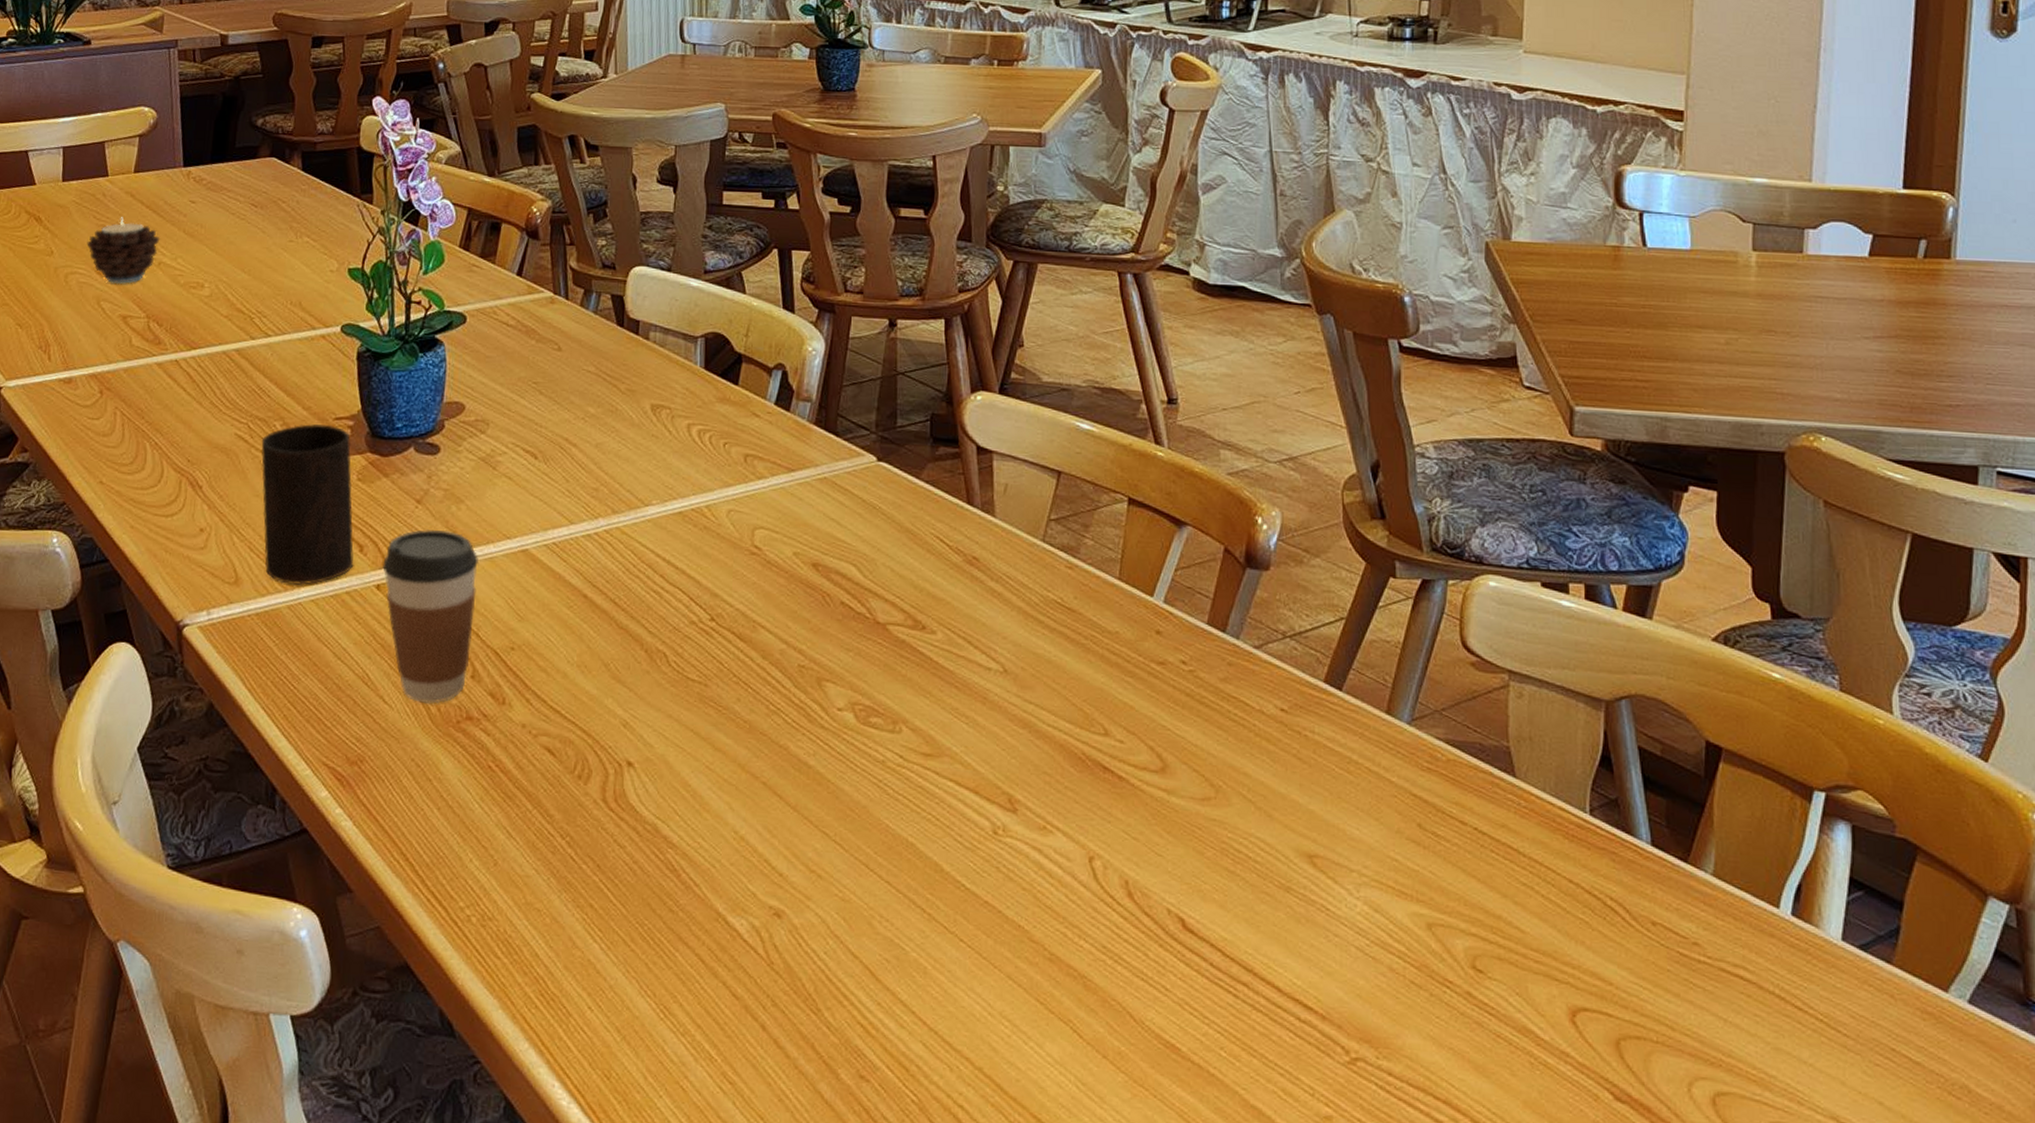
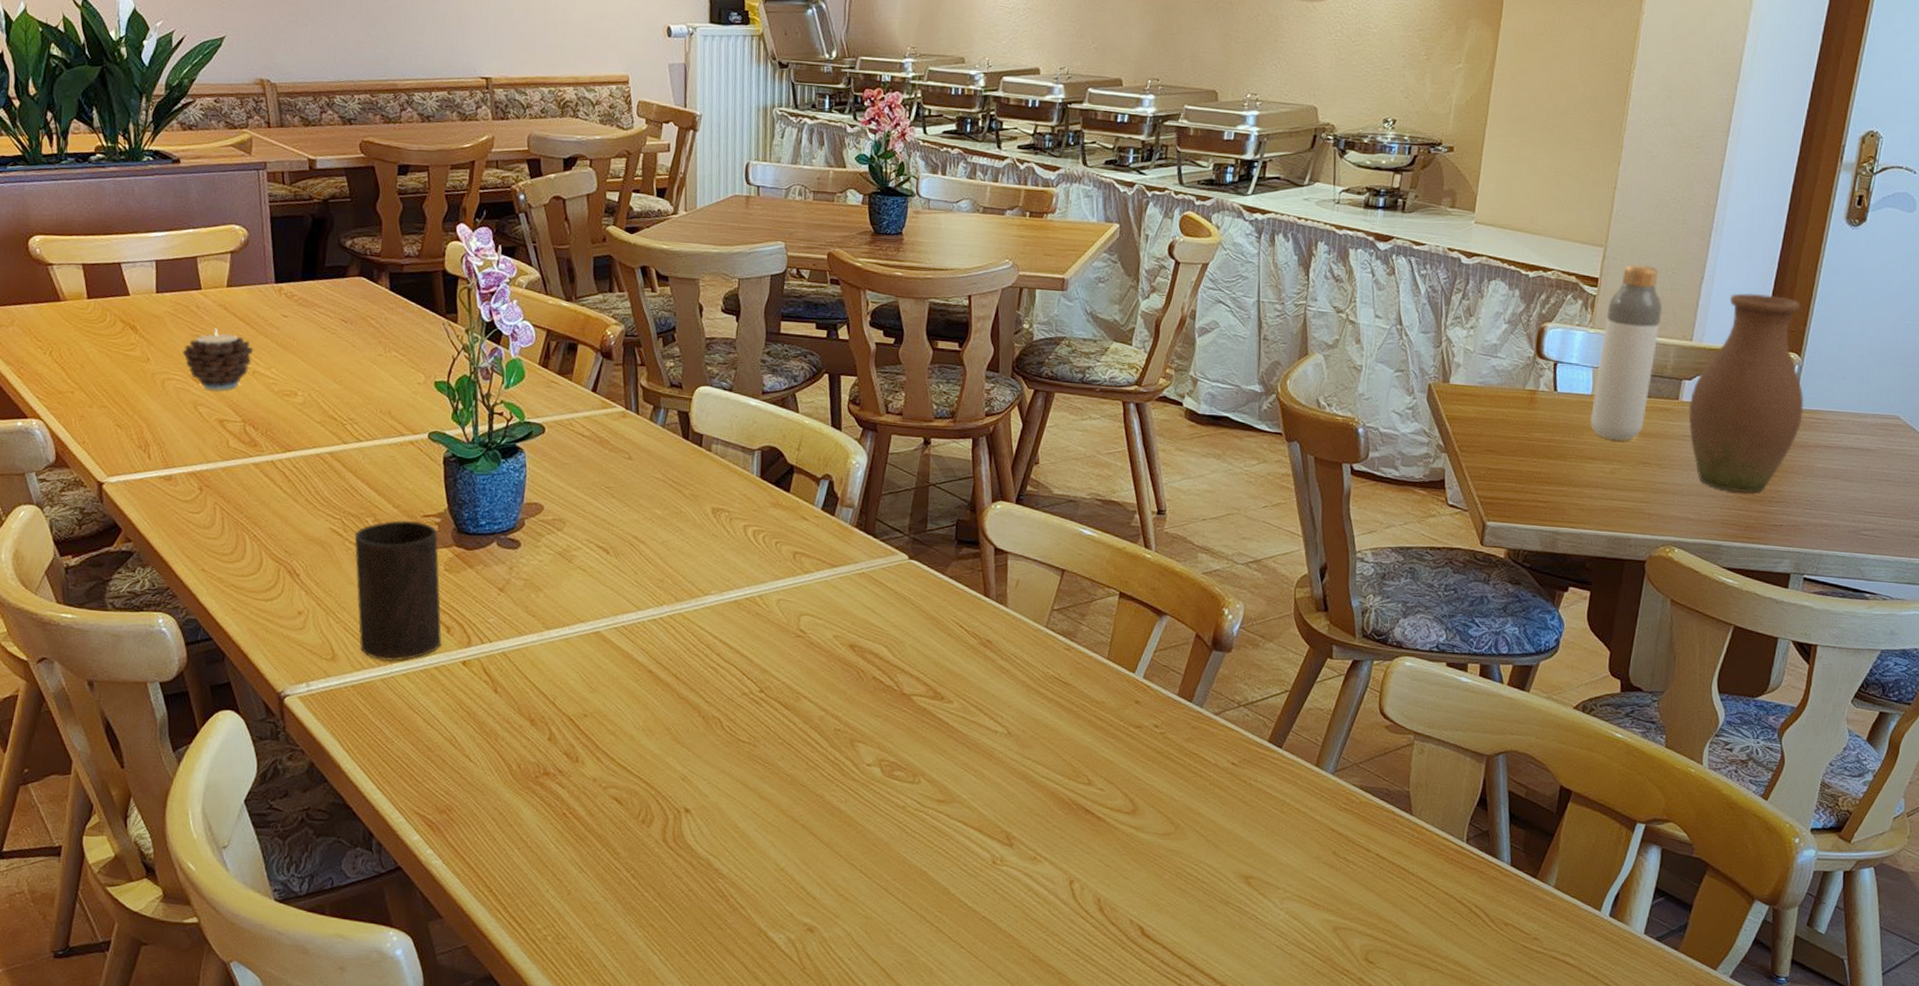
coffee cup: present [383,530,479,704] -> none [468,614,555,762]
bottle: none [1693,93,1769,304] -> present [1590,264,1663,441]
vase: none [1816,122,1968,366] -> present [1688,293,1804,493]

